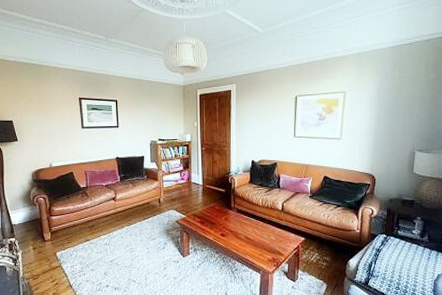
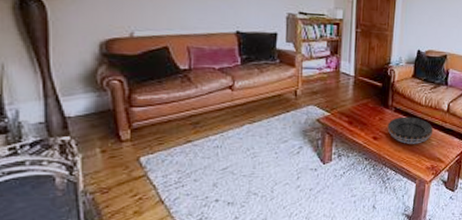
decorative bowl: none [232,216,271,239] -> present [387,116,434,144]

